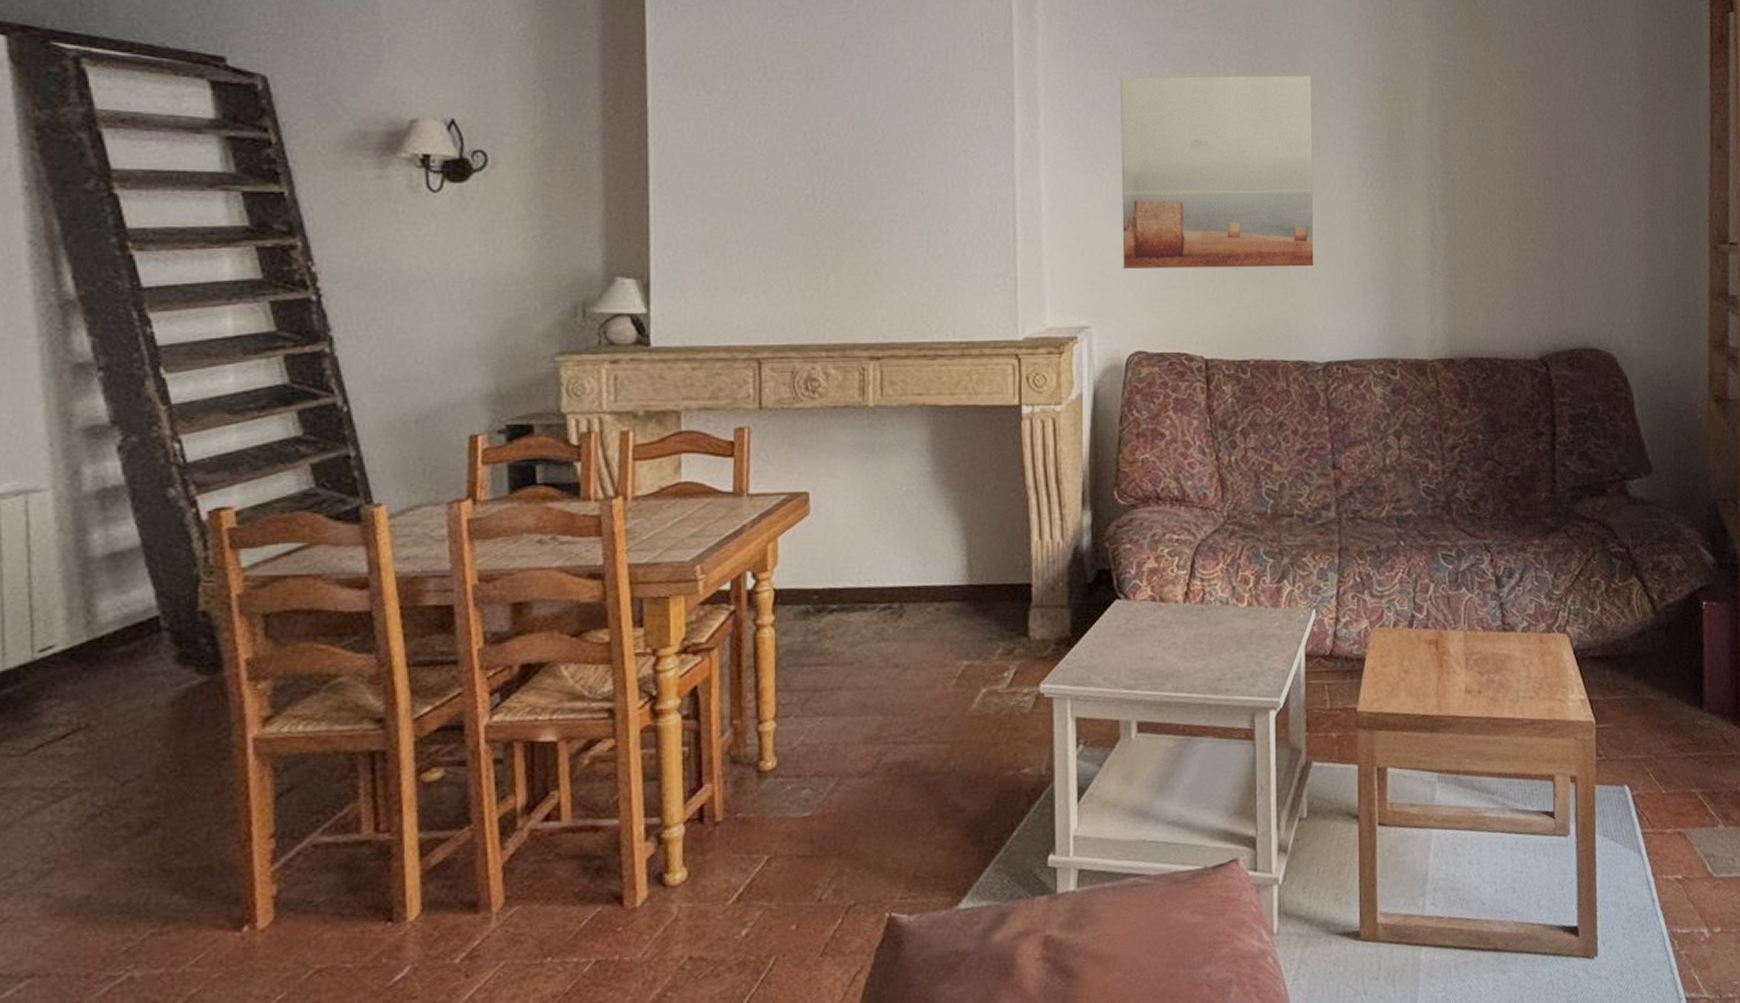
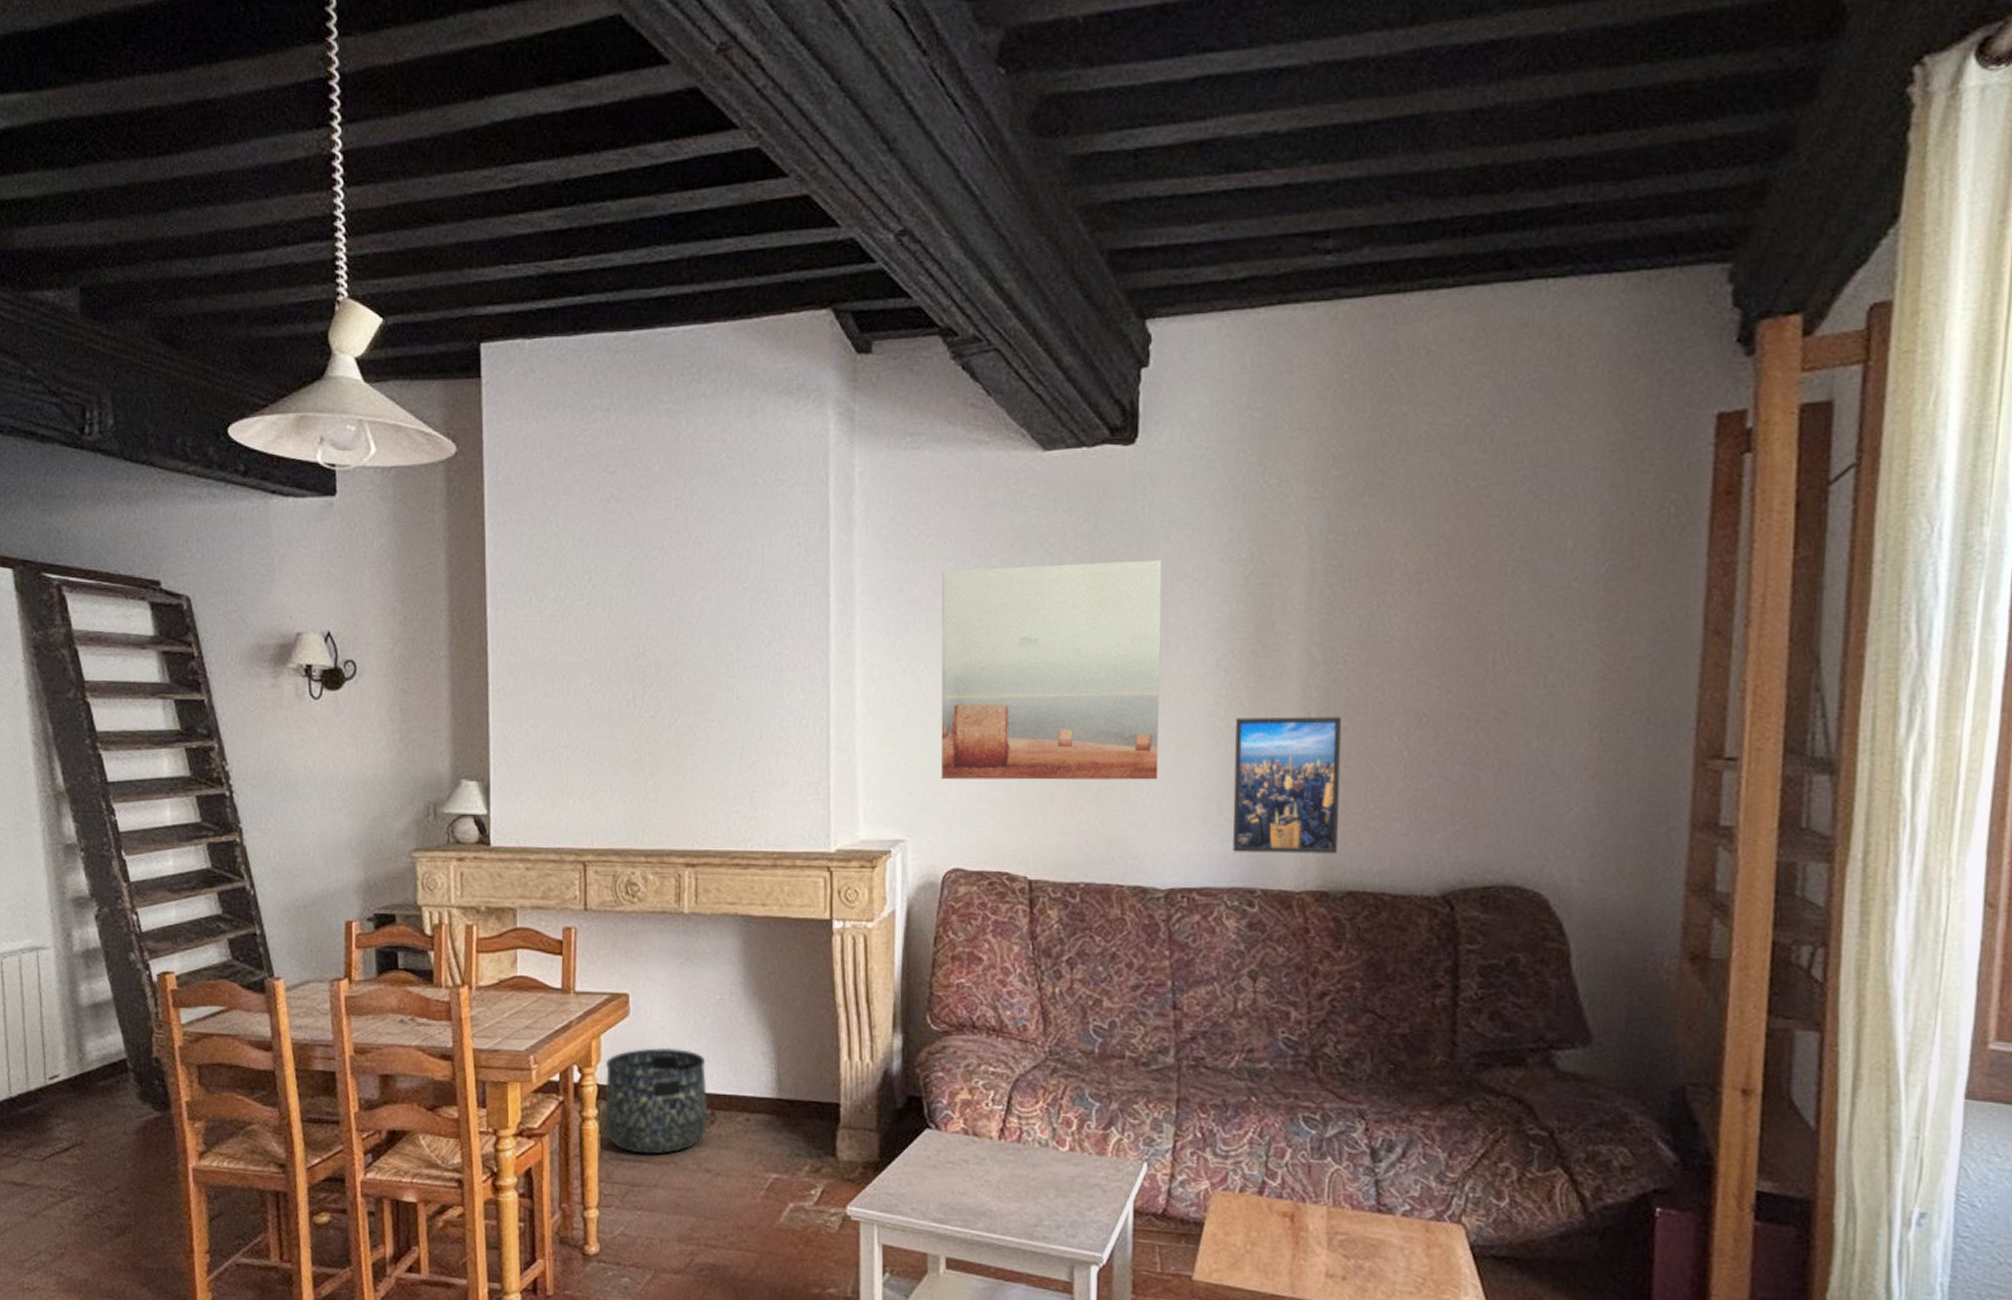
basket: none [782,543,896,656] -> present [605,1047,708,1154]
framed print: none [1375,211,1460,328] -> present [1233,716,1342,854]

